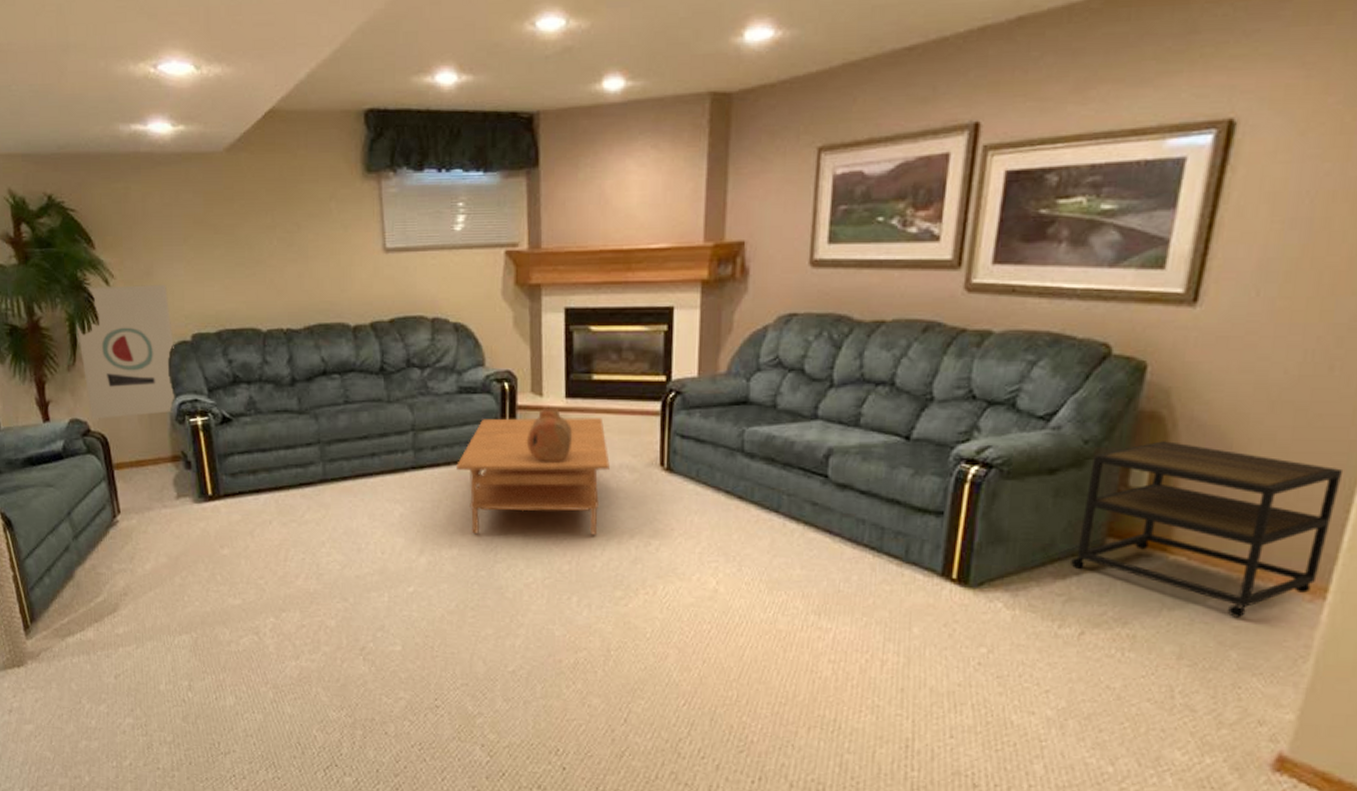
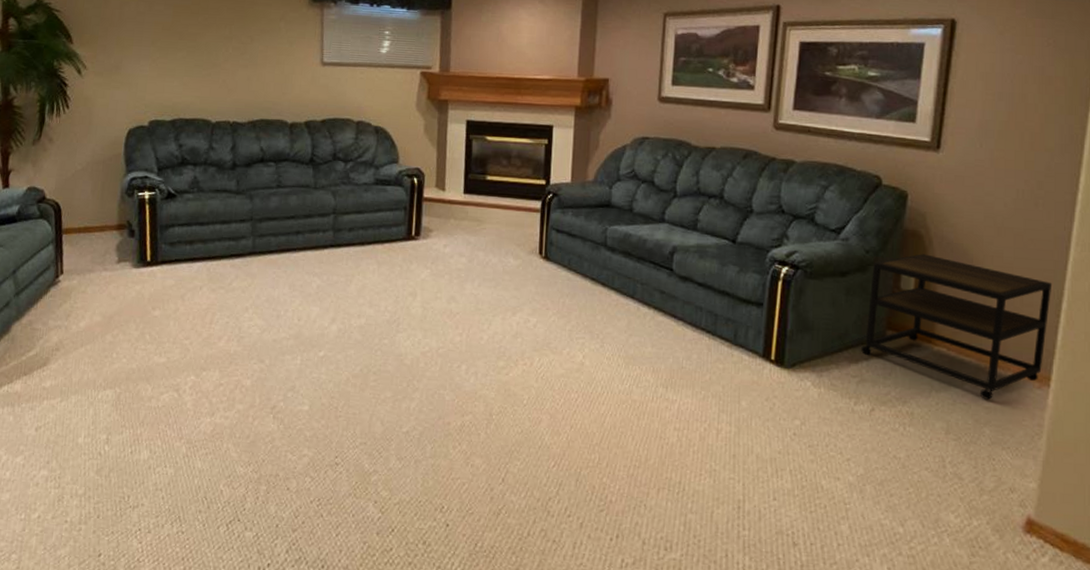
wall art: present [76,284,175,419] -> none [46,75,132,189]
coffee table: present [456,416,610,535] -> none [369,207,498,311]
vase: present [527,407,572,463] -> none [430,201,468,247]

